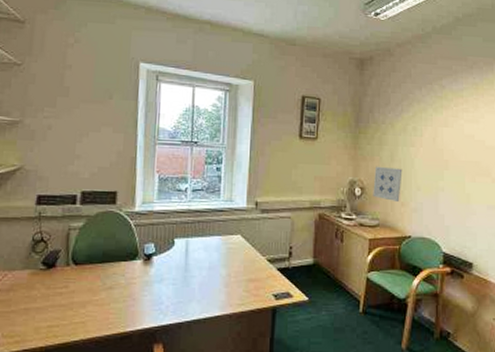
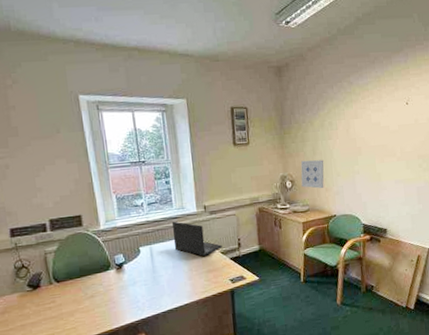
laptop: none [214,214,270,261] -> present [172,221,222,256]

